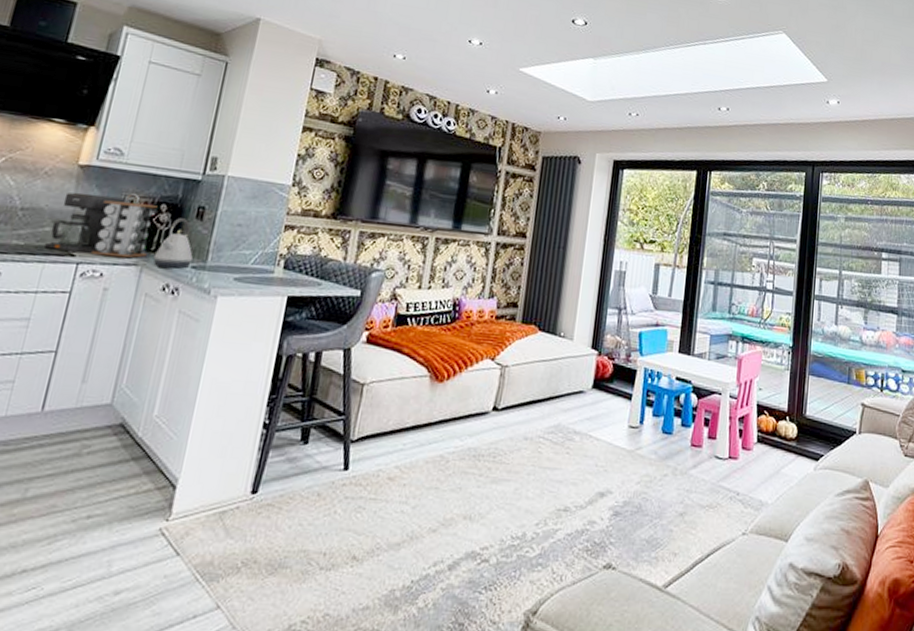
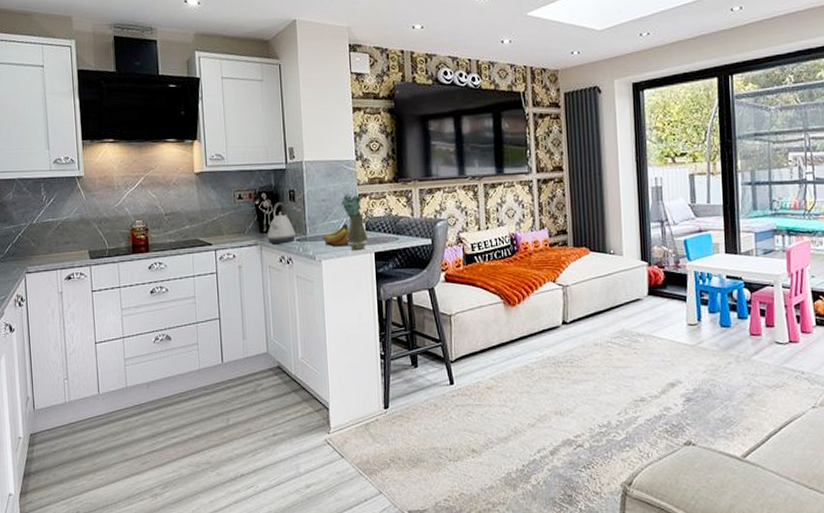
coffee maker: present [45,192,130,254] -> none [190,193,238,243]
spice rack: present [91,193,158,259] -> none [220,189,262,242]
fruit: none [225,256,263,284] -> present [322,223,349,247]
vase: none [256,220,288,291] -> present [341,192,367,250]

